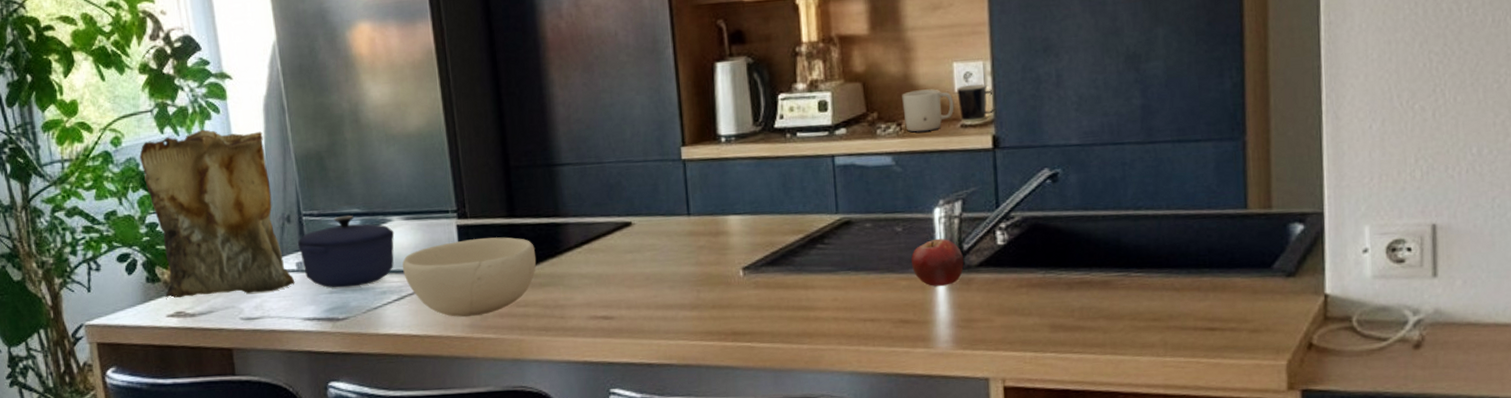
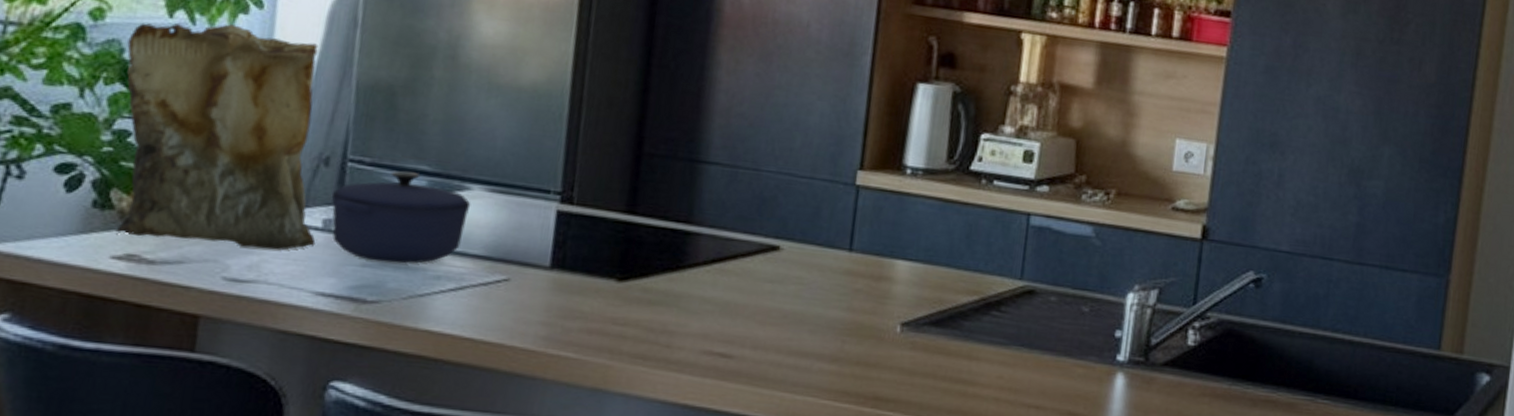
bowl: present [402,237,537,317] -> none [470,230,652,327]
mug: present [902,89,955,133] -> none [1113,159,1170,208]
fruit: present [911,238,964,286] -> none [1092,327,1150,381]
mug: present [957,84,997,123] -> none [1173,165,1213,208]

